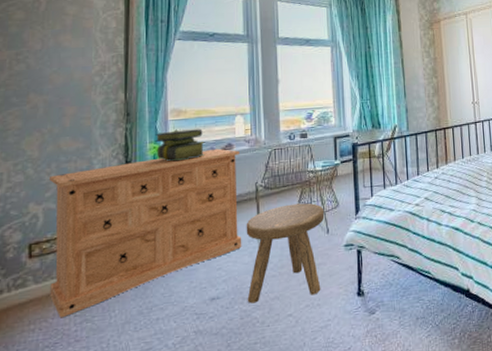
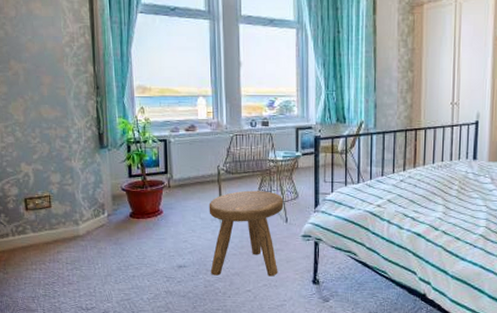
dresser: present [50,148,242,318] -> none [35,128,206,264]
stack of books: present [155,129,205,162] -> none [123,107,170,138]

